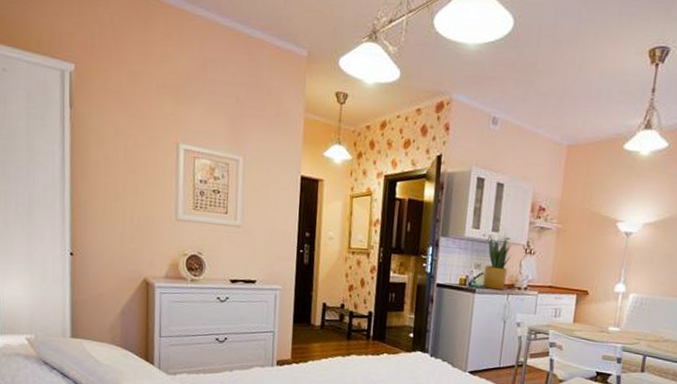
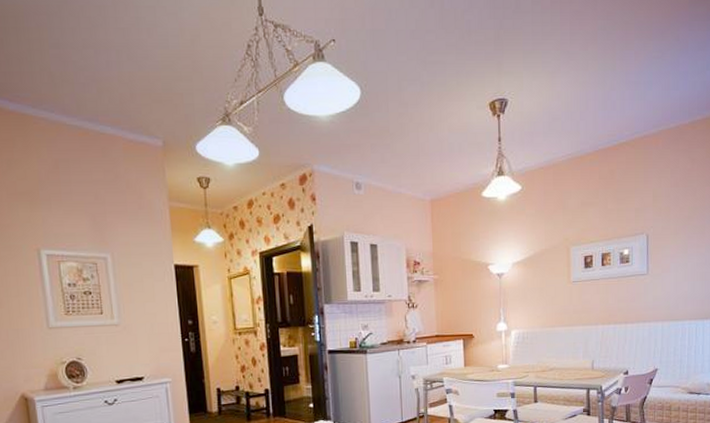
planter: present [482,235,512,290] -> none [371,293,396,347]

